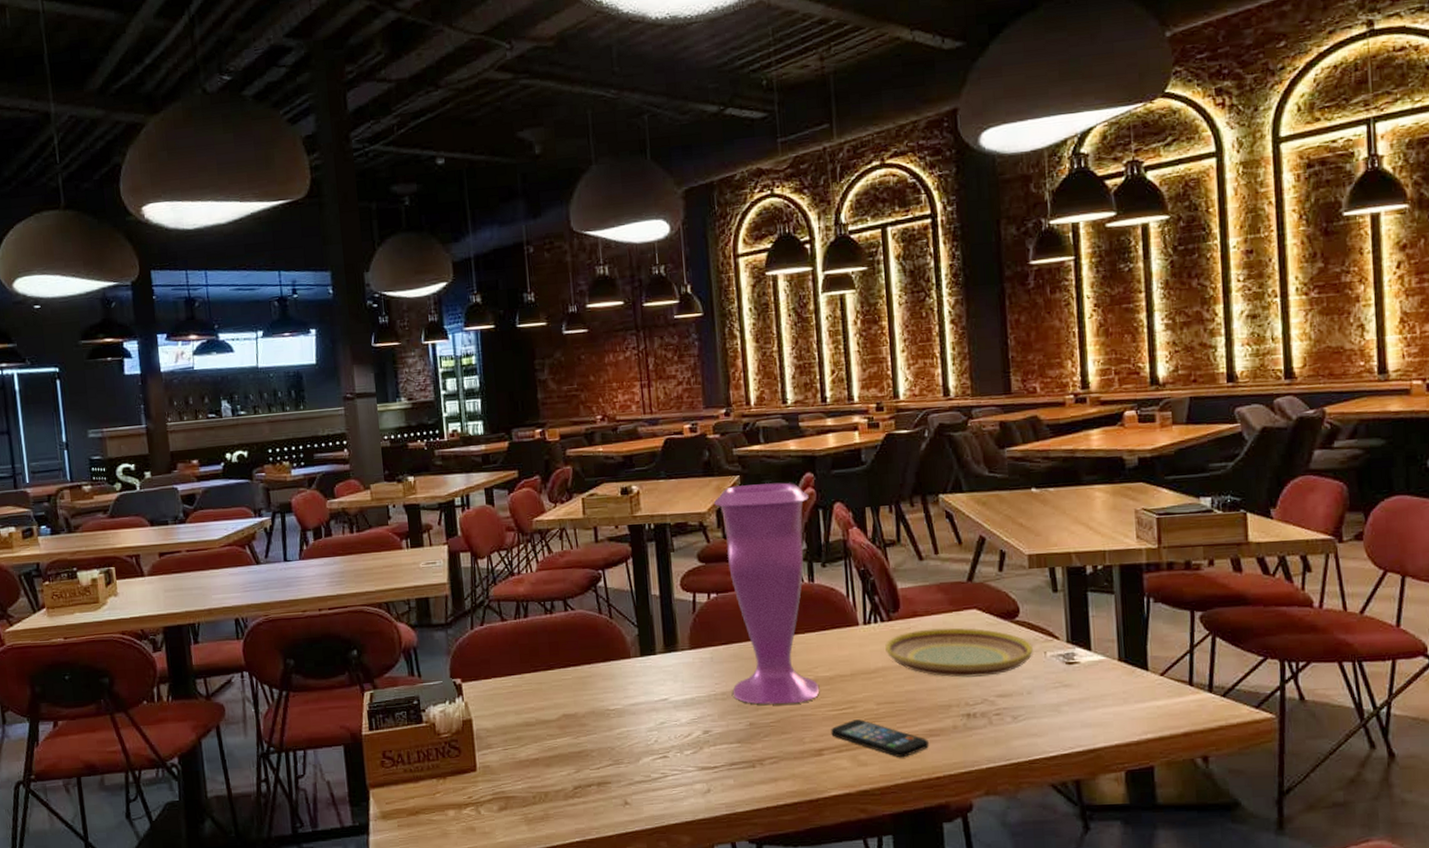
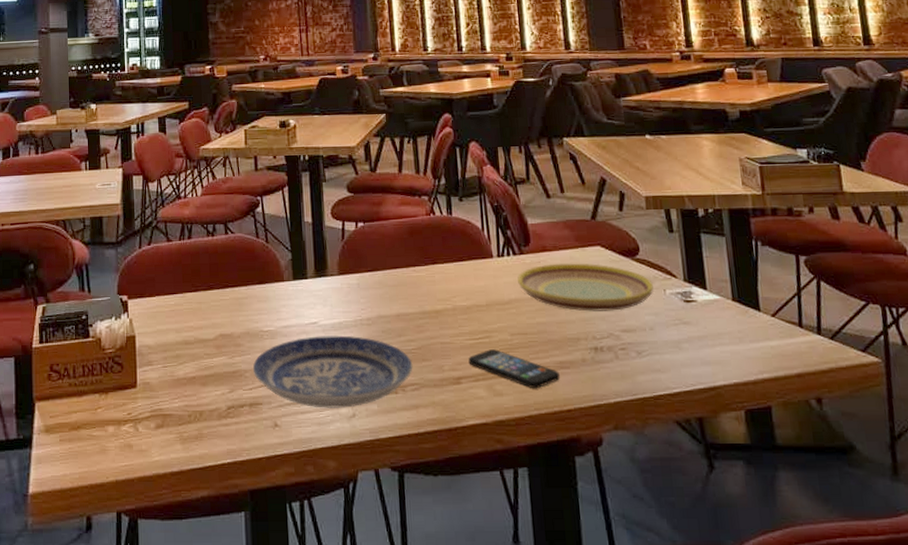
plate: none [599,711,772,785] -> present [252,335,413,408]
vase: present [714,482,820,705] -> none [363,122,458,332]

